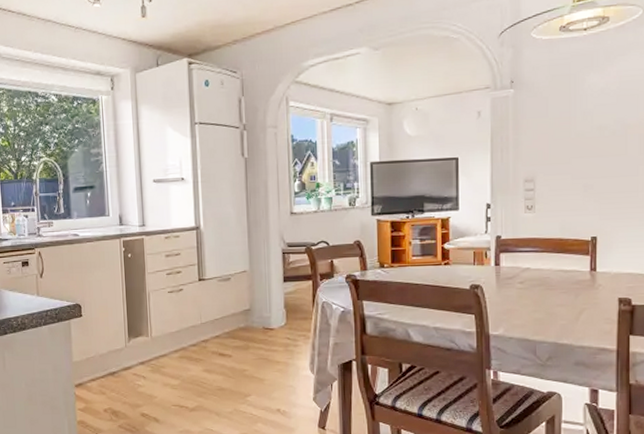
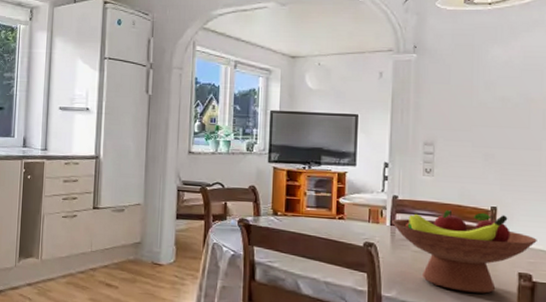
fruit bowl: none [496,243,636,322] -> present [392,210,537,294]

